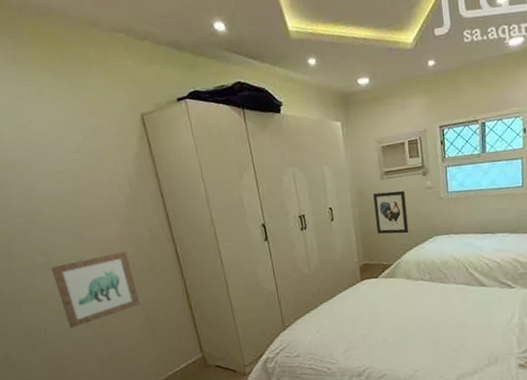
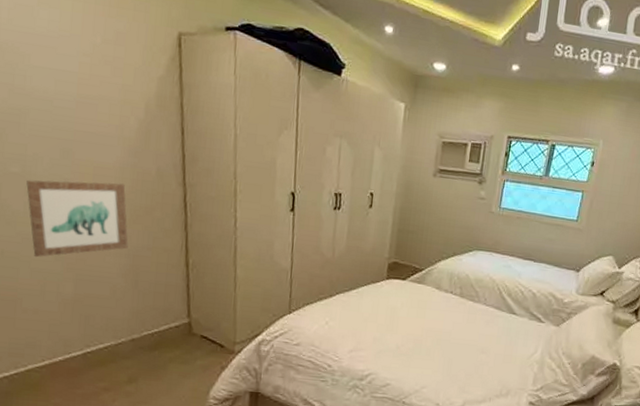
wall art: present [373,190,409,234] -> none [416,189,455,241]

